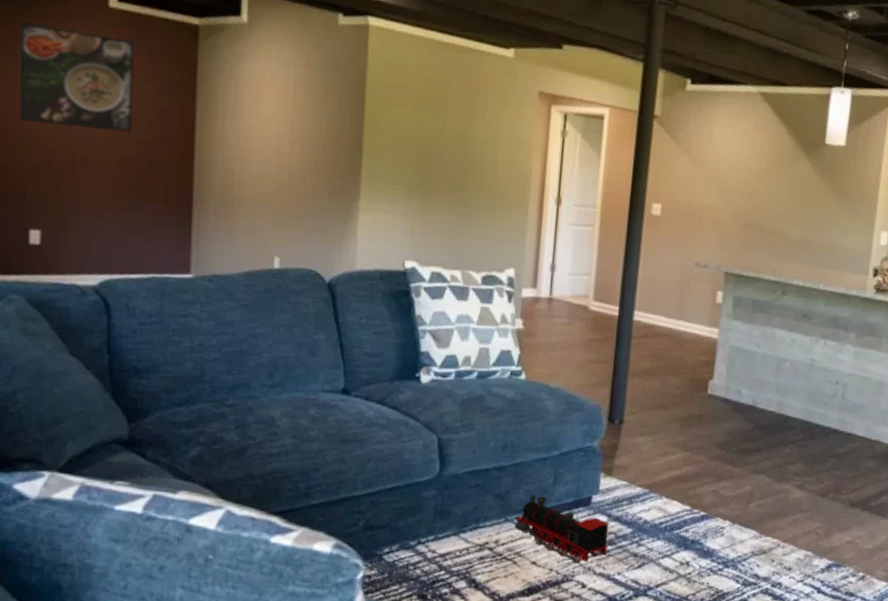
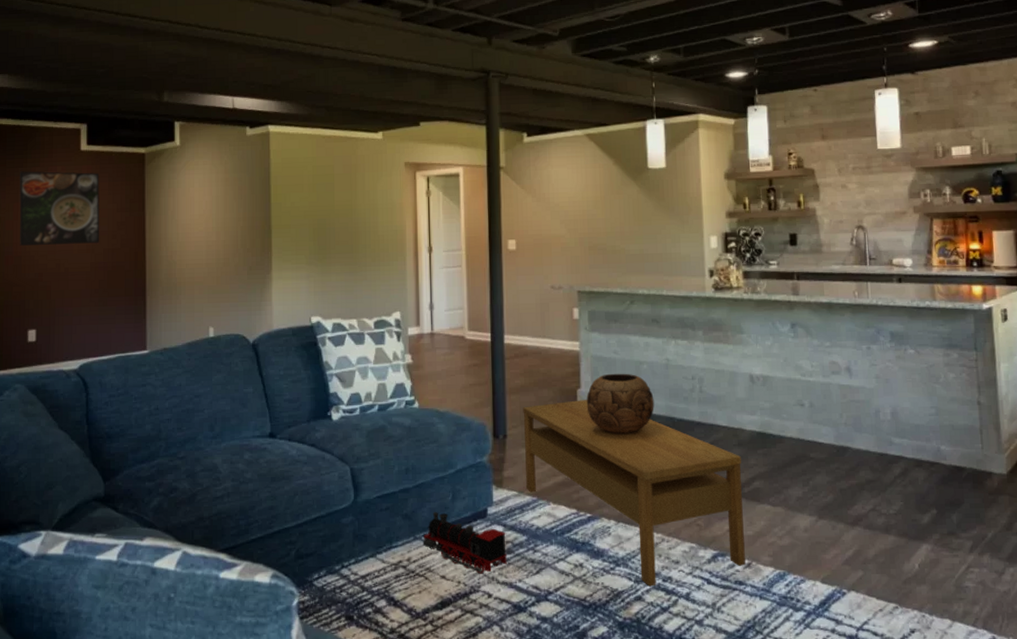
coffee table: none [638,391,873,591] -> present [523,399,745,587]
decorative bowl: none [717,367,792,435] -> present [586,373,654,435]

